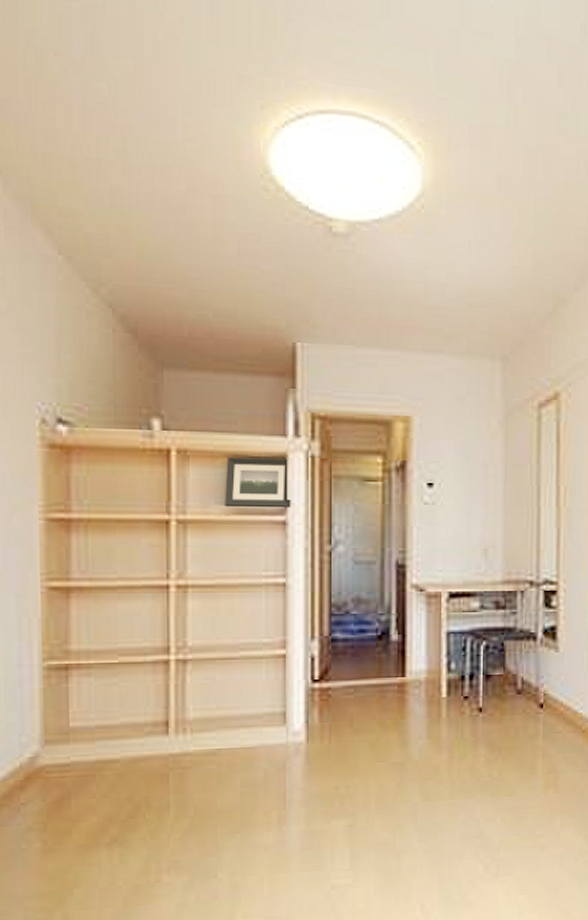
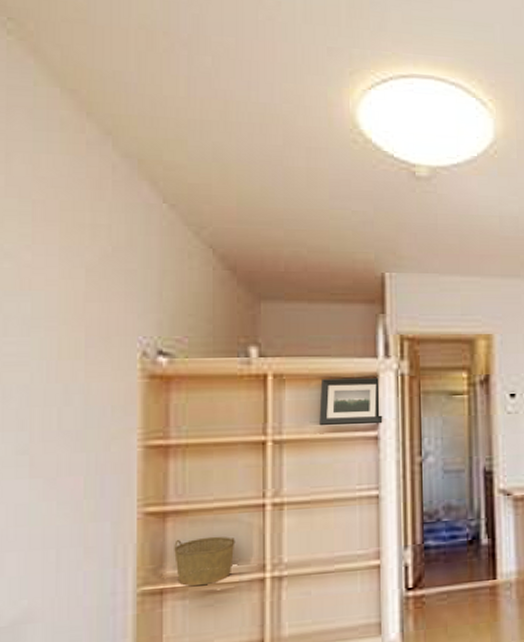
basket: none [78,615,139,664] -> present [174,536,235,587]

